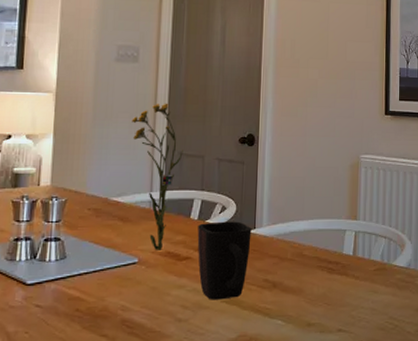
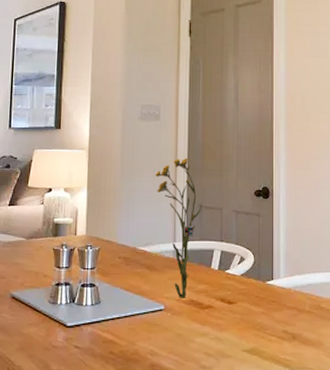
mug: present [197,221,252,300] -> none [218,272,269,349]

